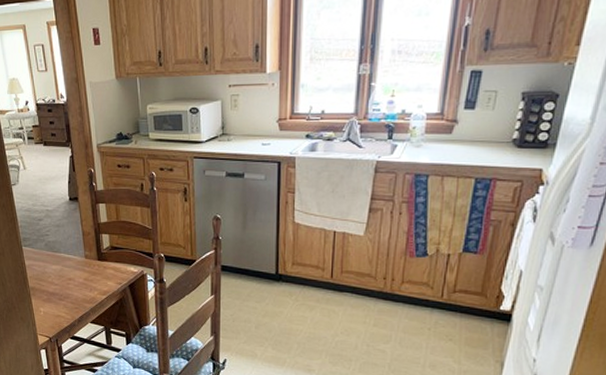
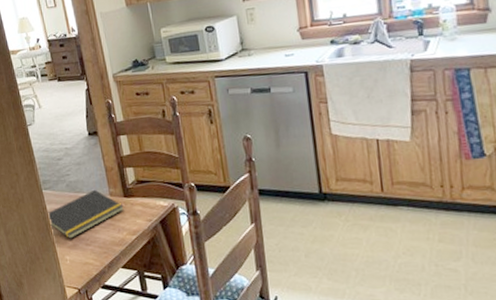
notepad: none [26,250,97,293] -> present [48,189,124,239]

